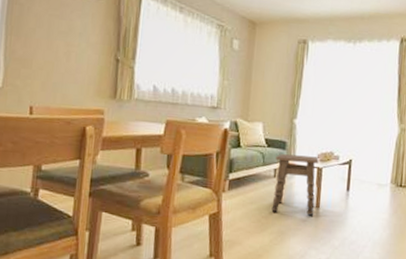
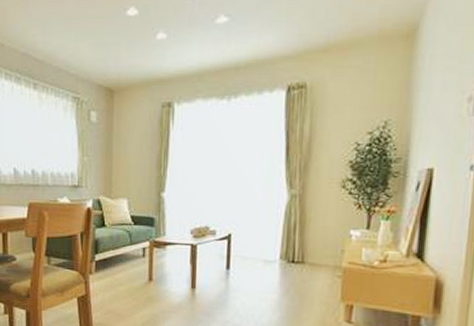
side table: present [271,154,319,216] -> none [142,231,192,298]

